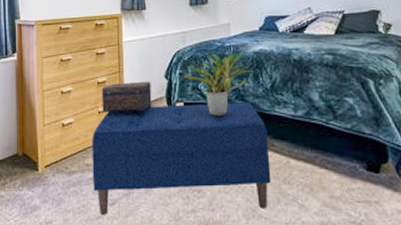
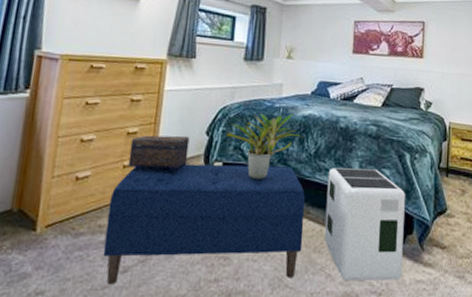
air purifier: none [287,99,381,212] -> present [324,168,405,282]

